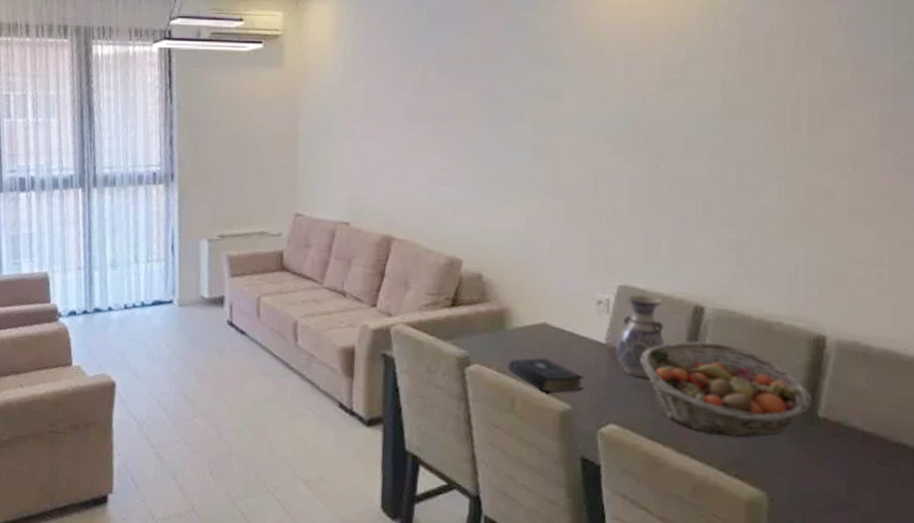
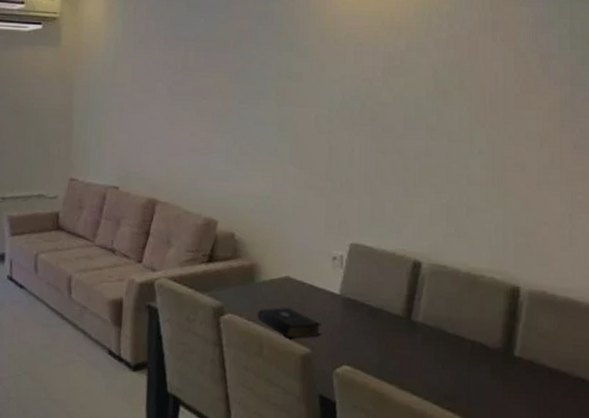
vase: present [616,295,666,377] -> none [348,252,390,324]
fruit basket: present [641,341,813,438] -> none [369,292,510,375]

